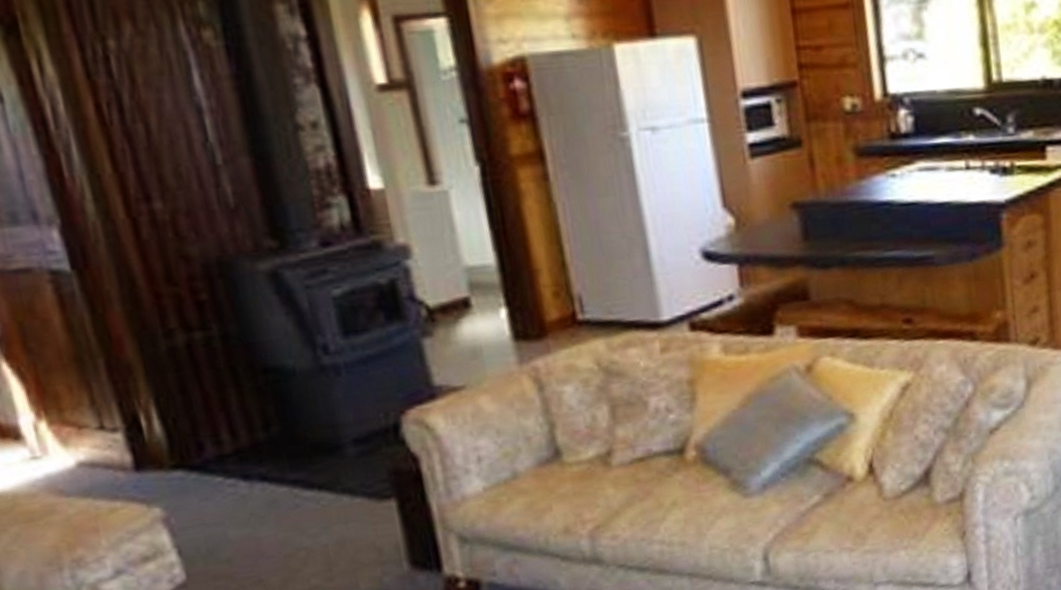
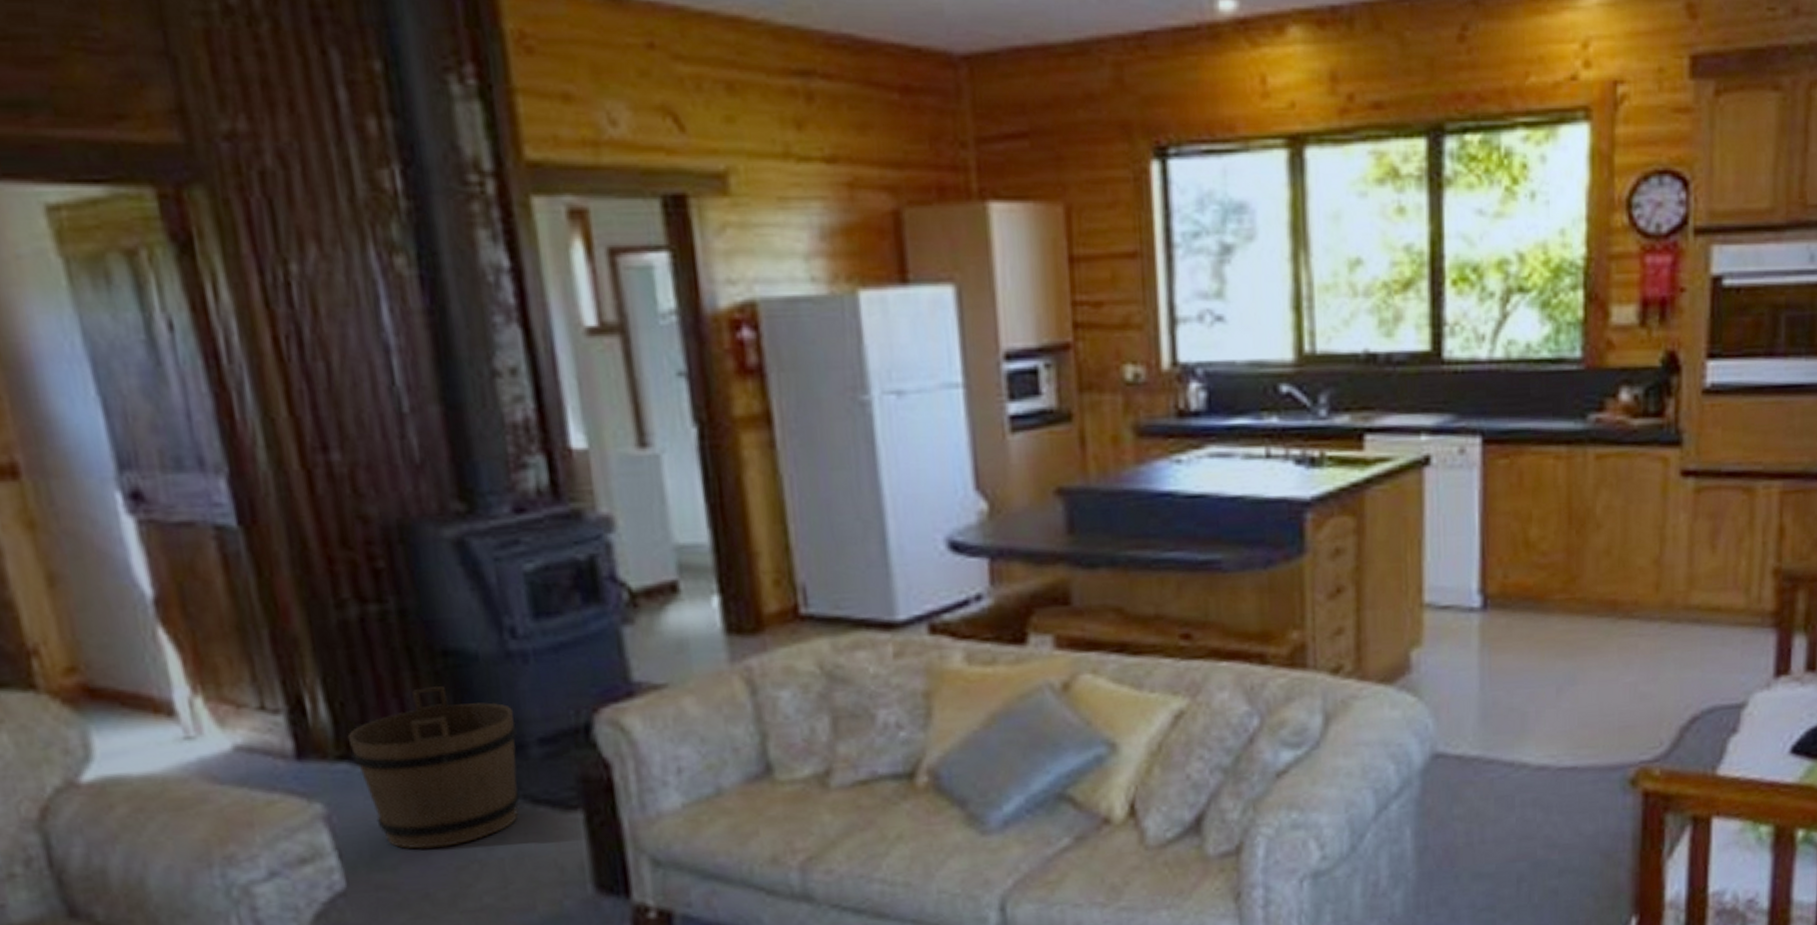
bucket: none [180,399,339,542] -> present [347,686,520,849]

